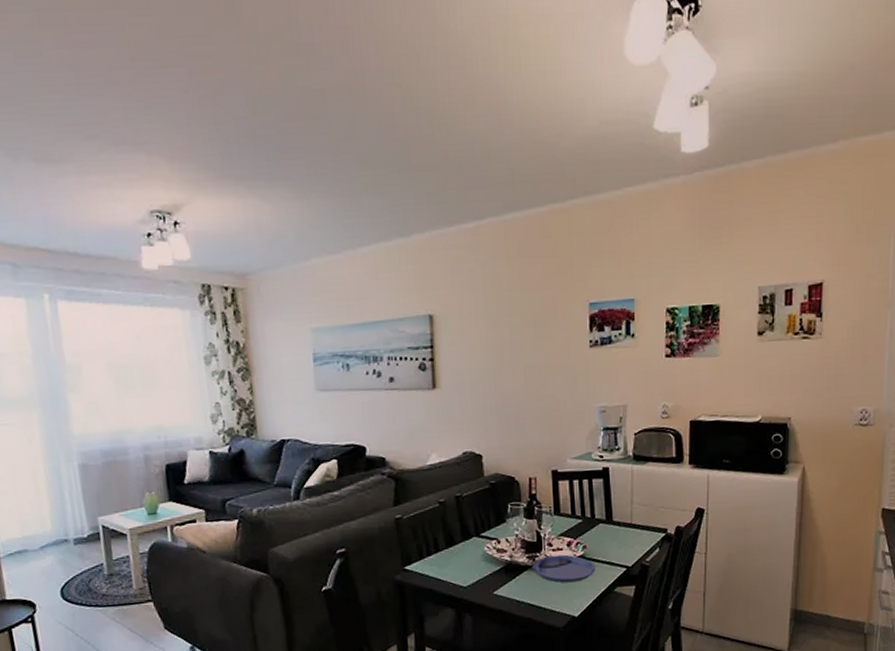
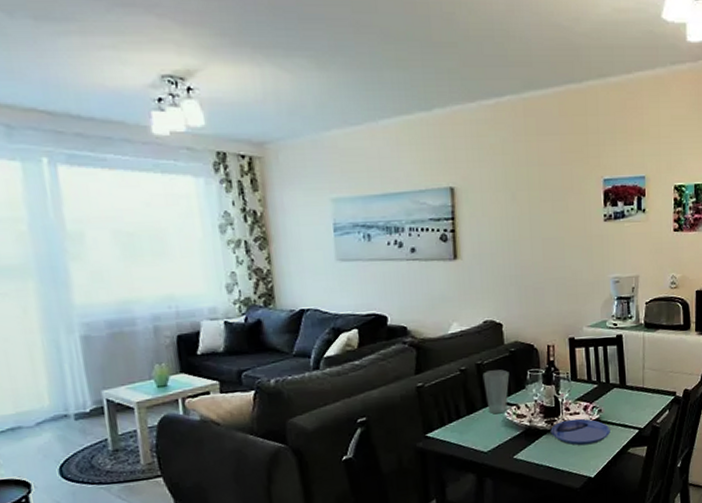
cup: none [462,502,490,549] -> present [482,369,510,415]

